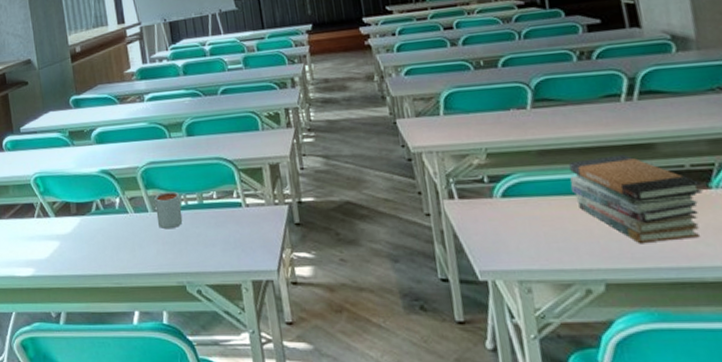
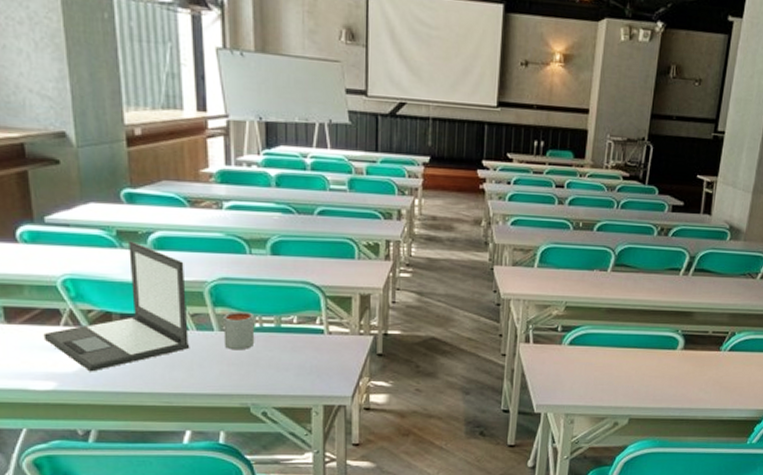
laptop: none [23,139,131,258] -> present [43,241,190,372]
book stack: present [569,154,703,244] -> none [623,318,715,390]

